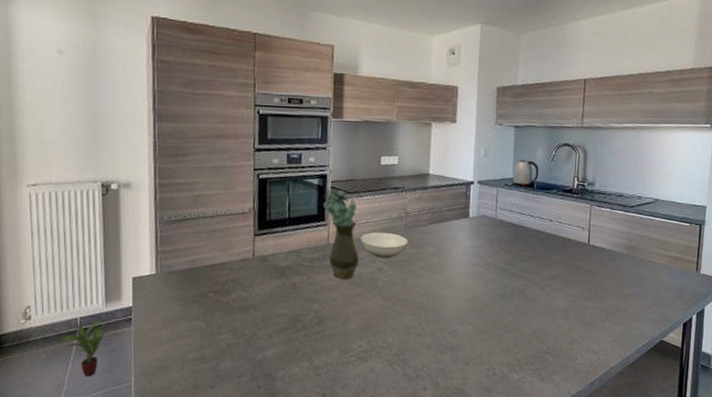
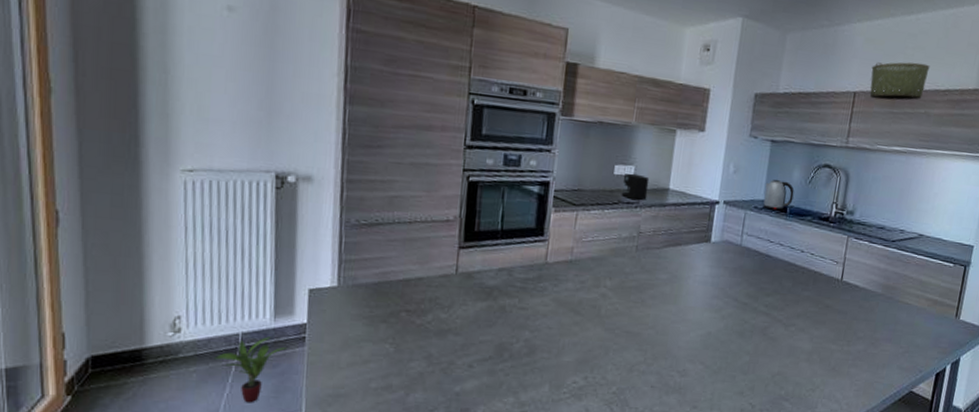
vase: present [324,186,359,279] -> none [543,195,582,305]
bowl: present [361,232,409,258] -> none [584,252,639,284]
coffee maker: none [385,162,412,189] -> present [617,173,650,203]
basket: none [598,49,650,84] -> present [869,62,930,101]

